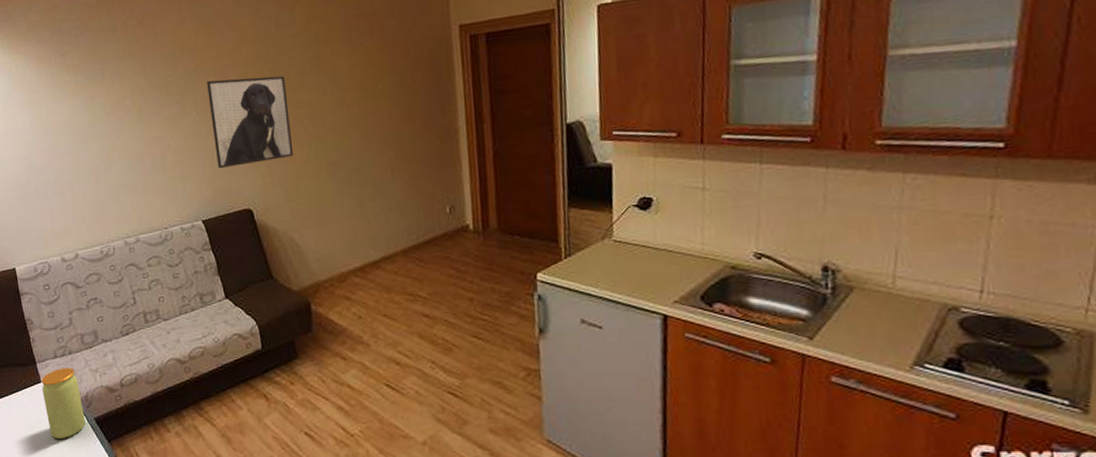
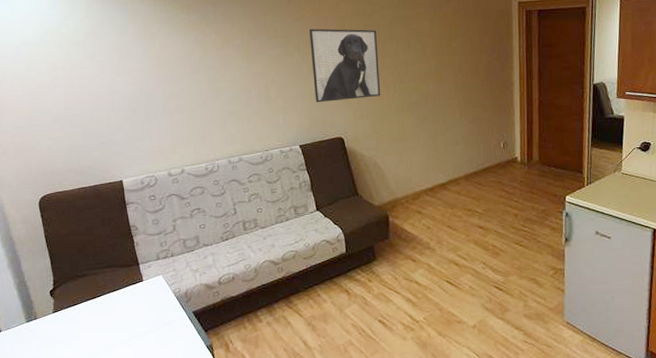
jar: present [41,368,86,438] -> none [143,268,184,330]

